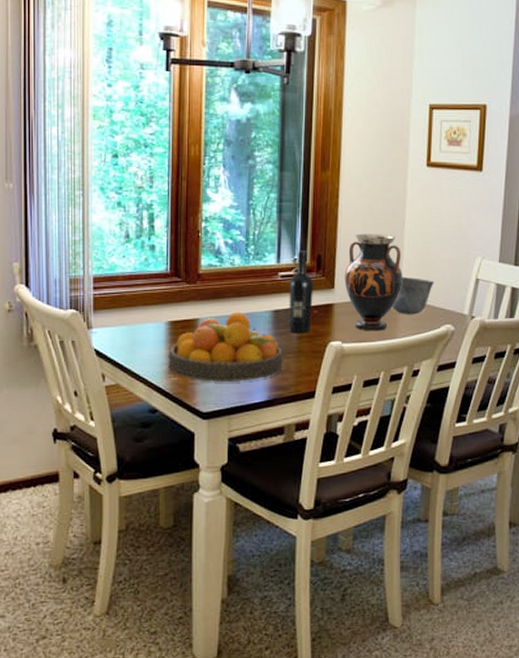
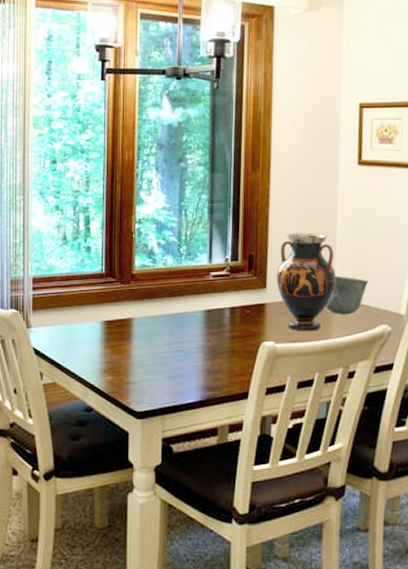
fruit bowl: present [168,312,283,382] -> none [103,311,215,381]
wine bottle: present [289,251,313,334] -> none [221,251,245,334]

